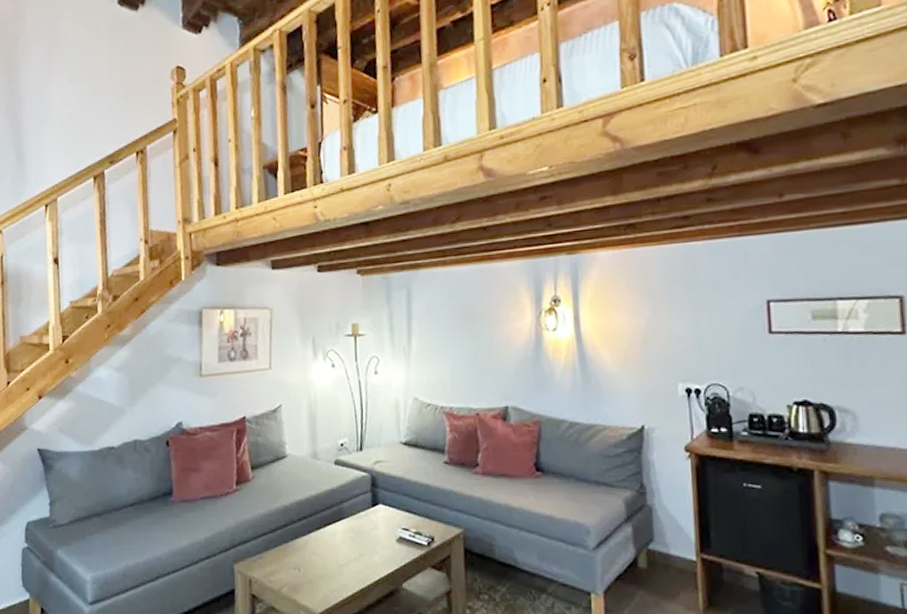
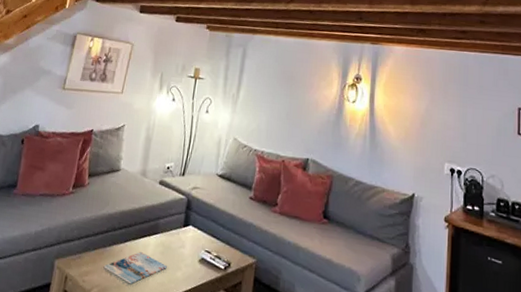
magazine: none [289,541,361,577] -> present [103,252,167,284]

